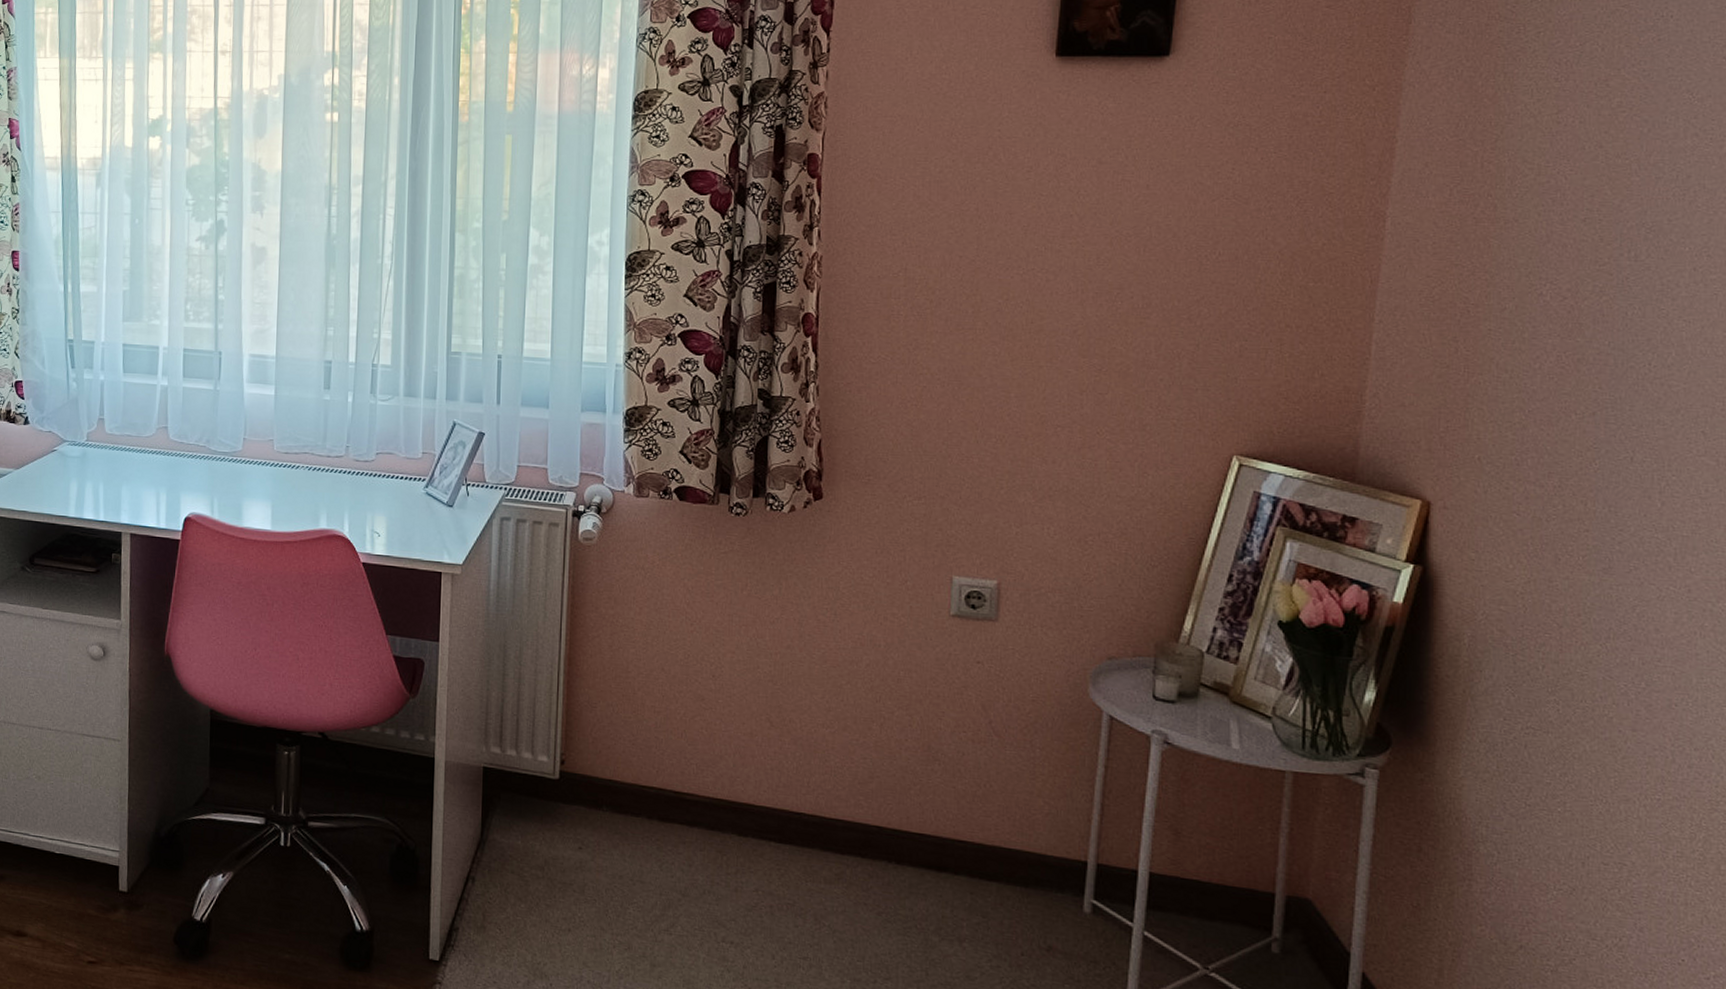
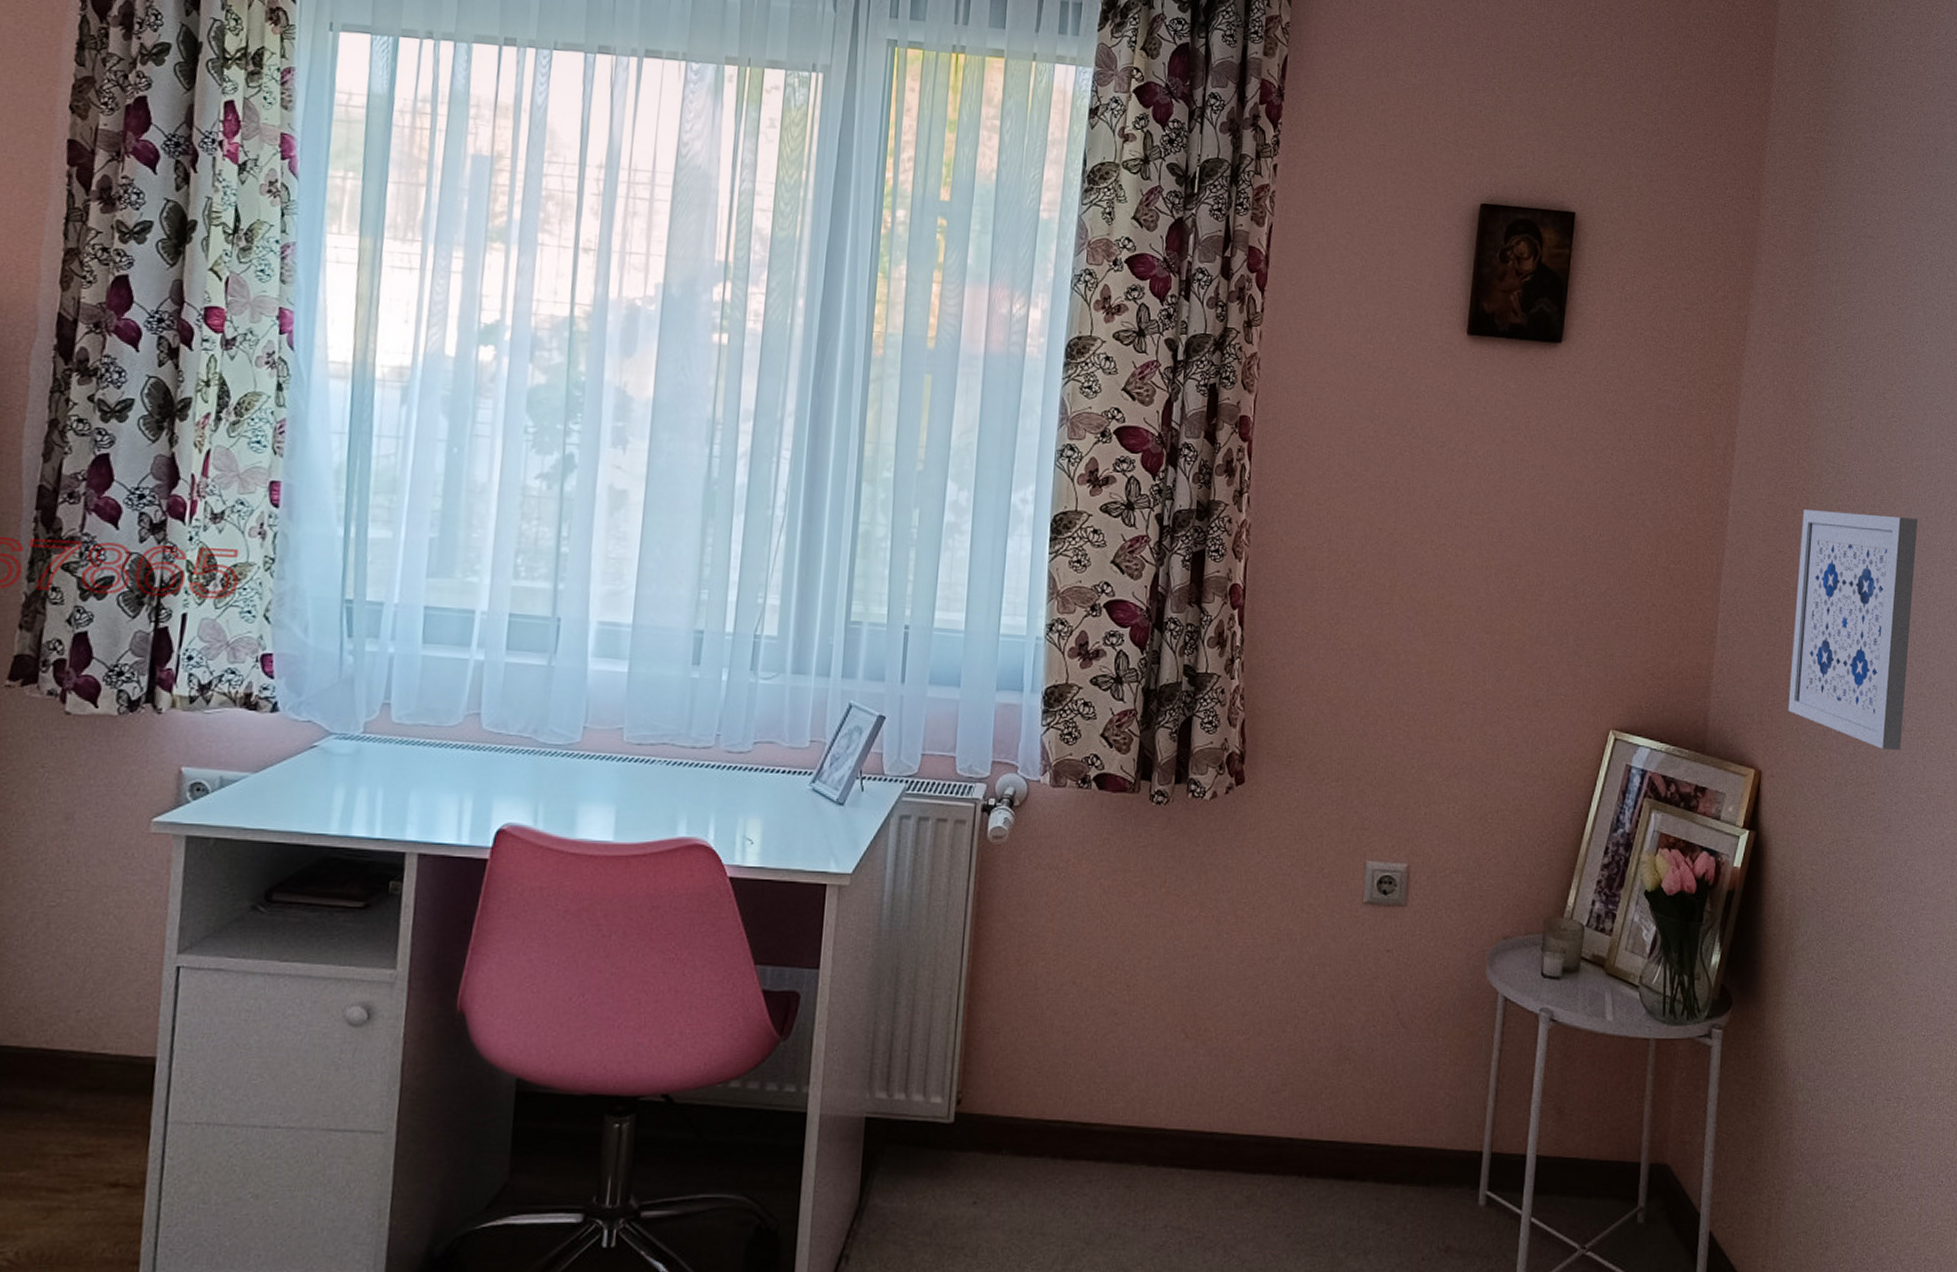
wall art: none [1467,218,1657,485] -> present [1788,509,1919,751]

